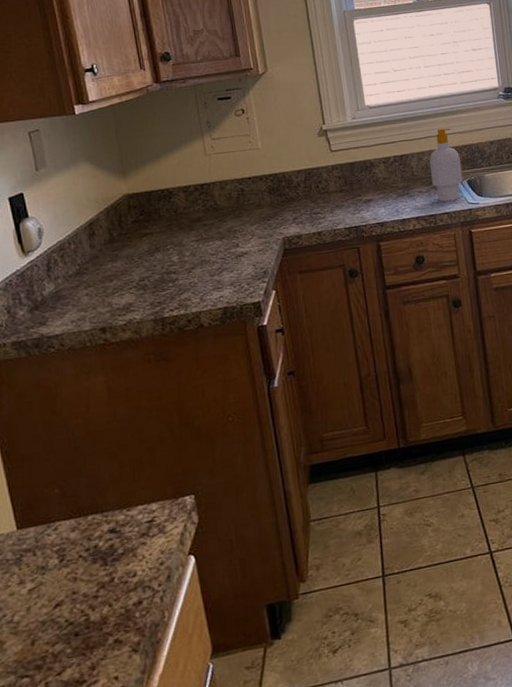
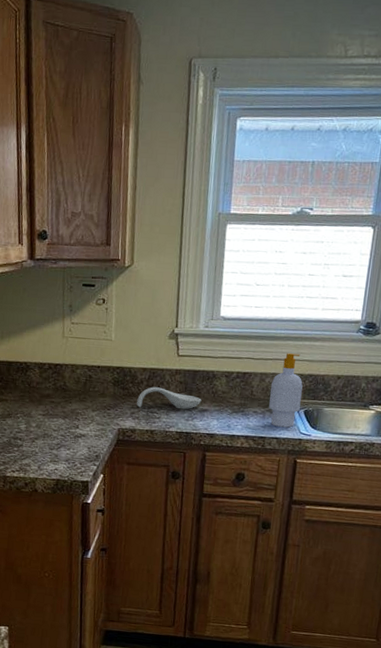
spoon rest: none [297,186,365,212] -> present [137,386,202,410]

